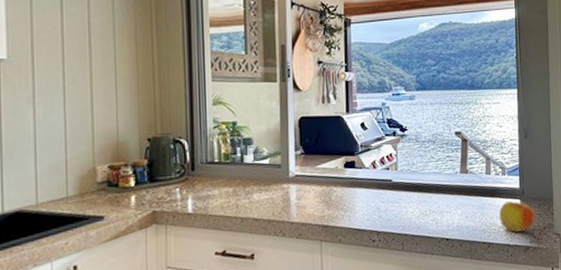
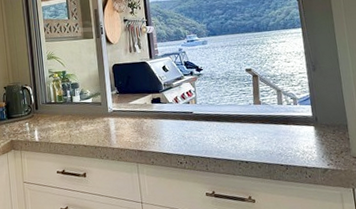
apple: present [498,201,535,233] -> none [293,127,331,156]

